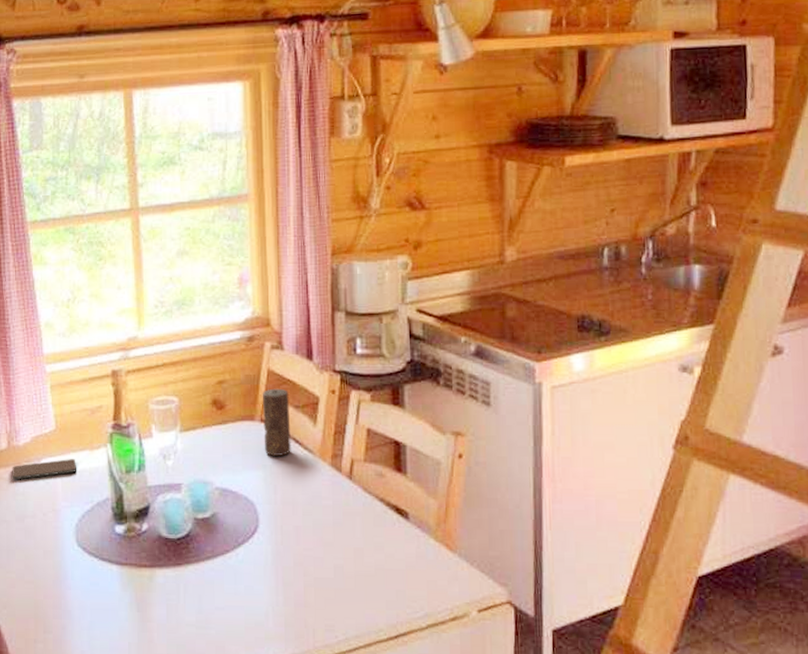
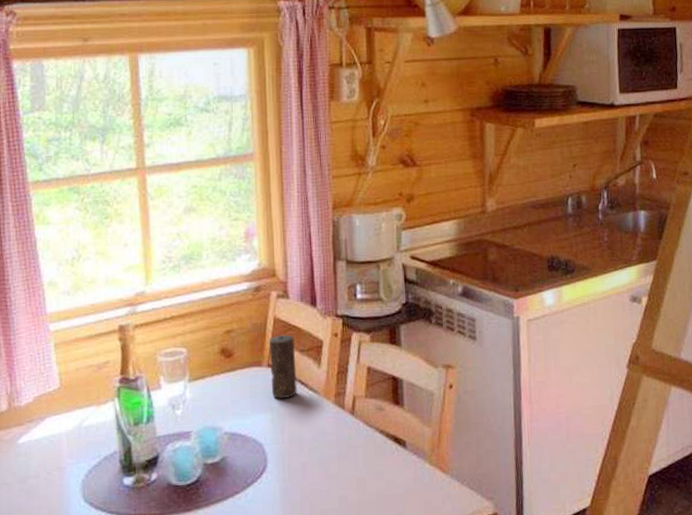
smartphone: present [12,459,77,480] -> none [13,415,84,442]

